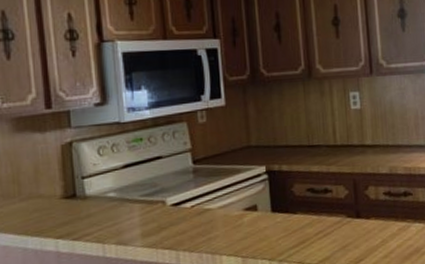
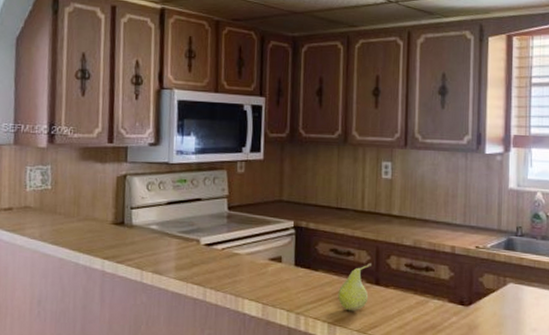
fruit: none [319,196,351,250] -> present [338,262,373,311]

